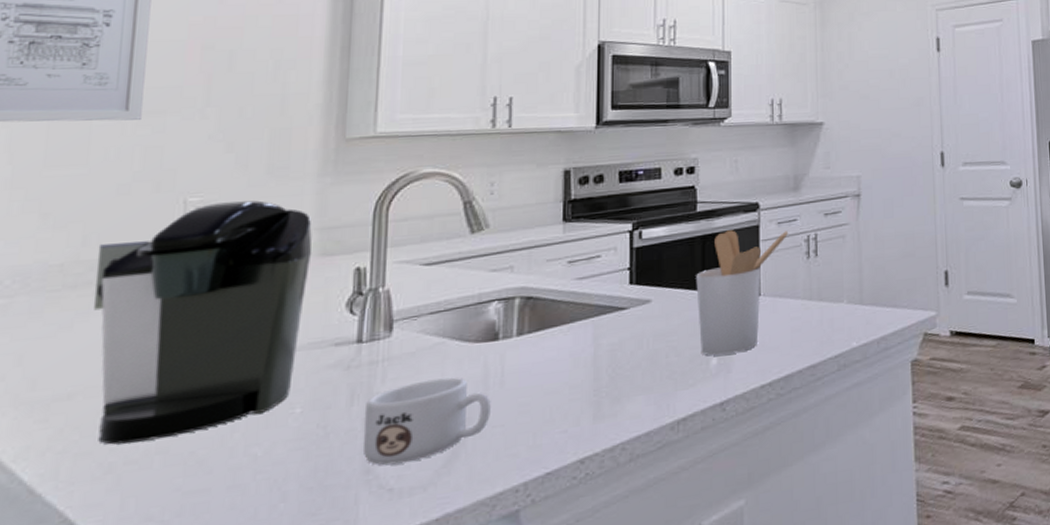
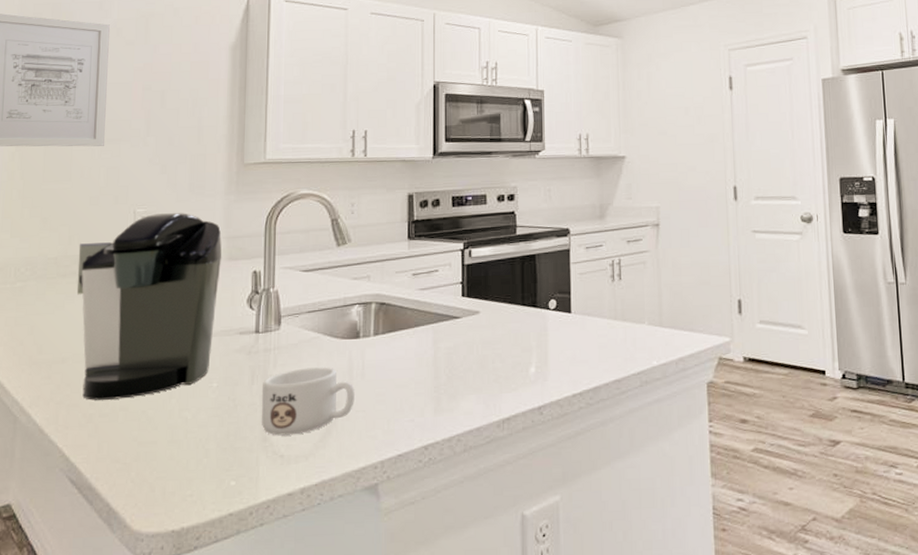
utensil holder: present [696,230,789,356] -> none [517,252,596,365]

